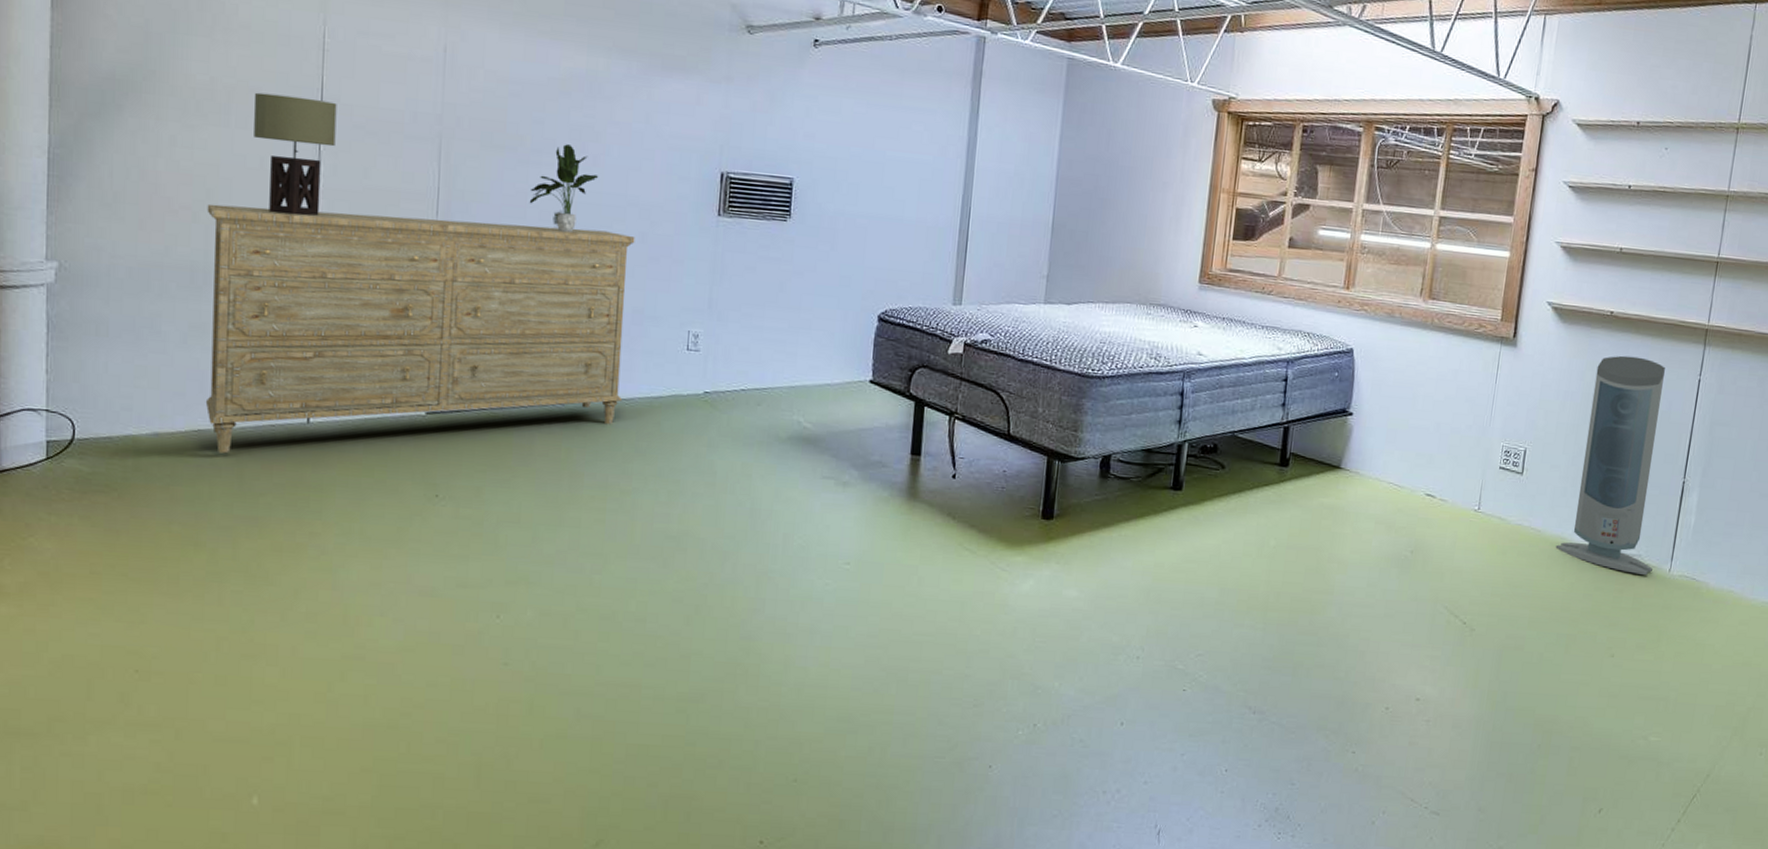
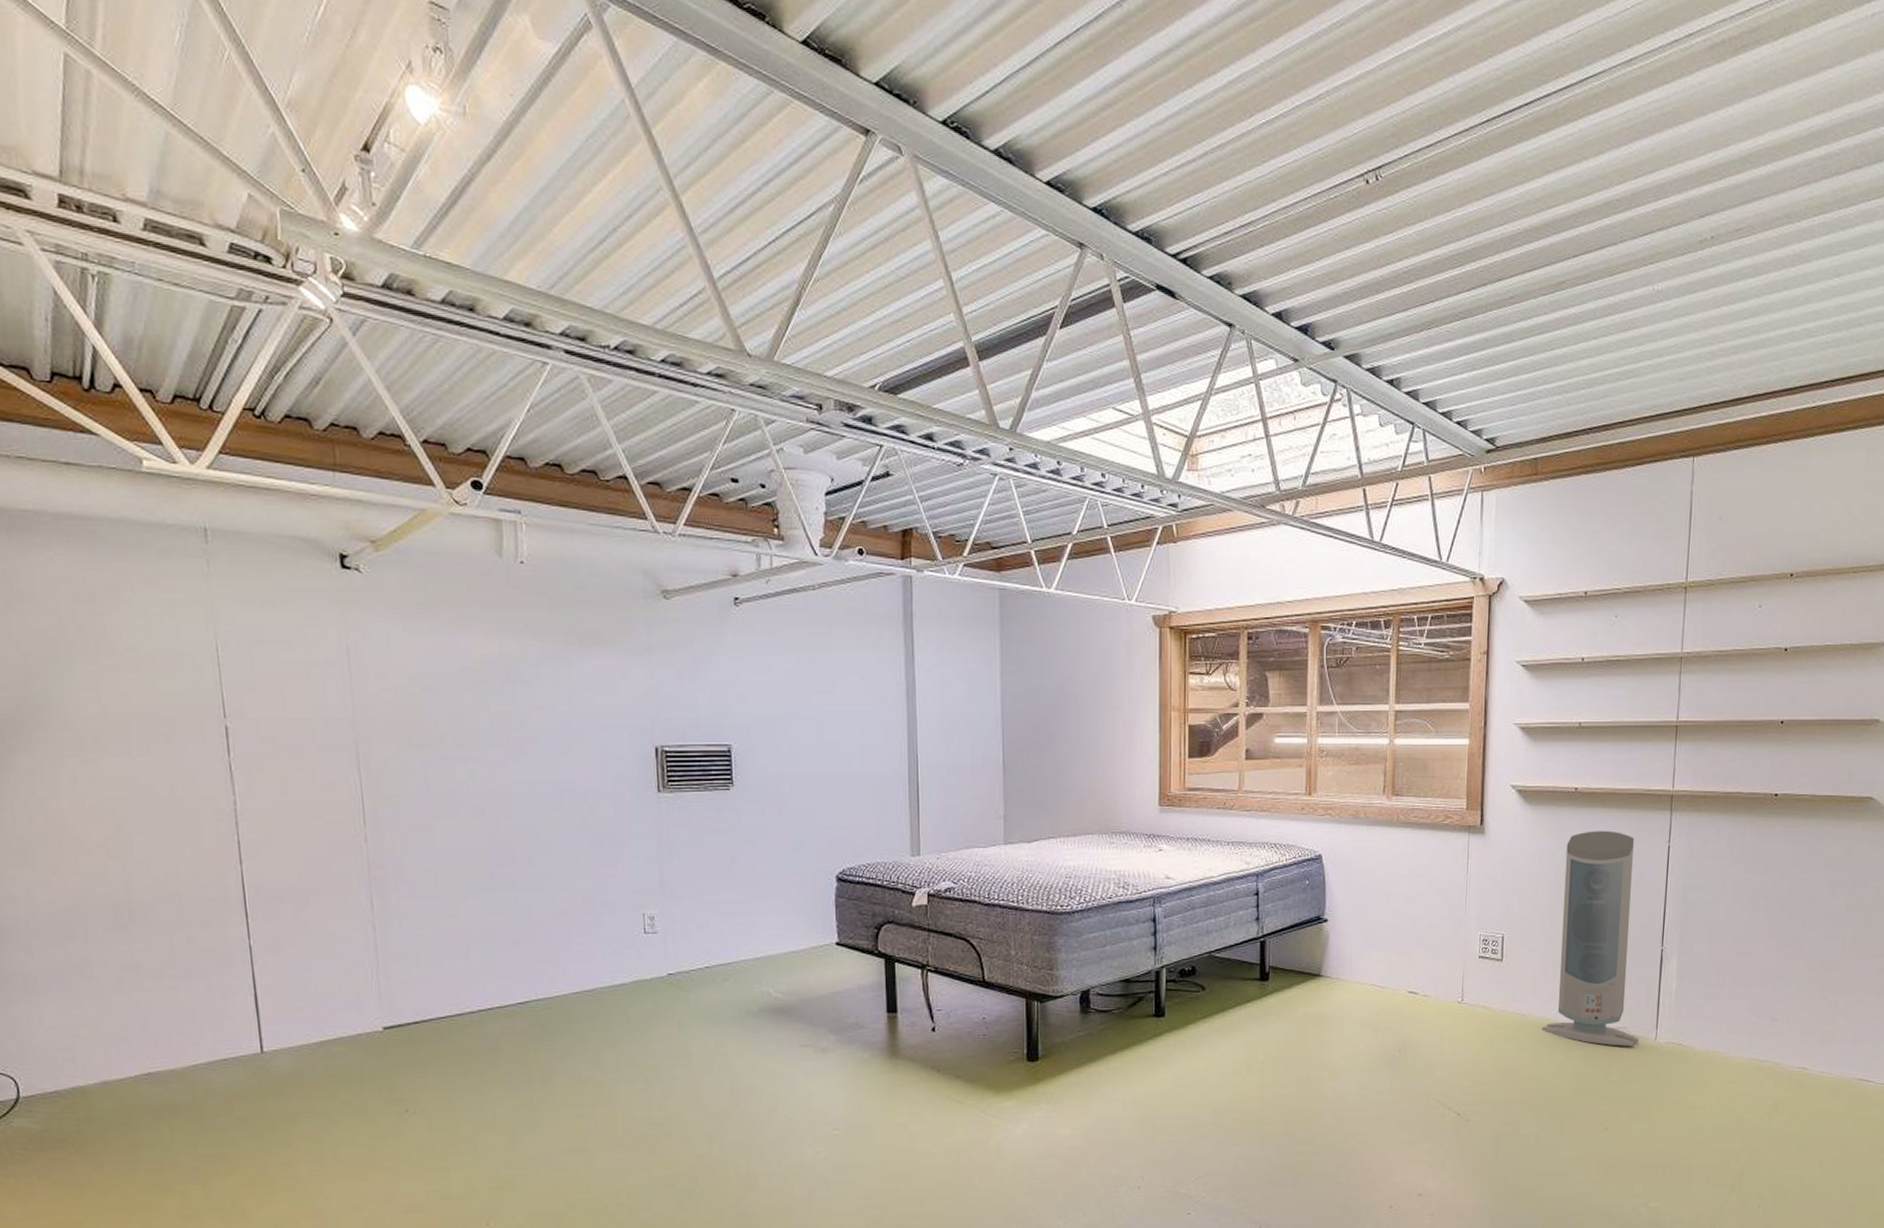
dresser: present [205,203,635,454] -> none [120,821,585,1094]
table lamp: present [254,92,337,216] -> none [152,717,247,841]
potted plant: present [529,144,599,233] -> none [459,735,529,828]

